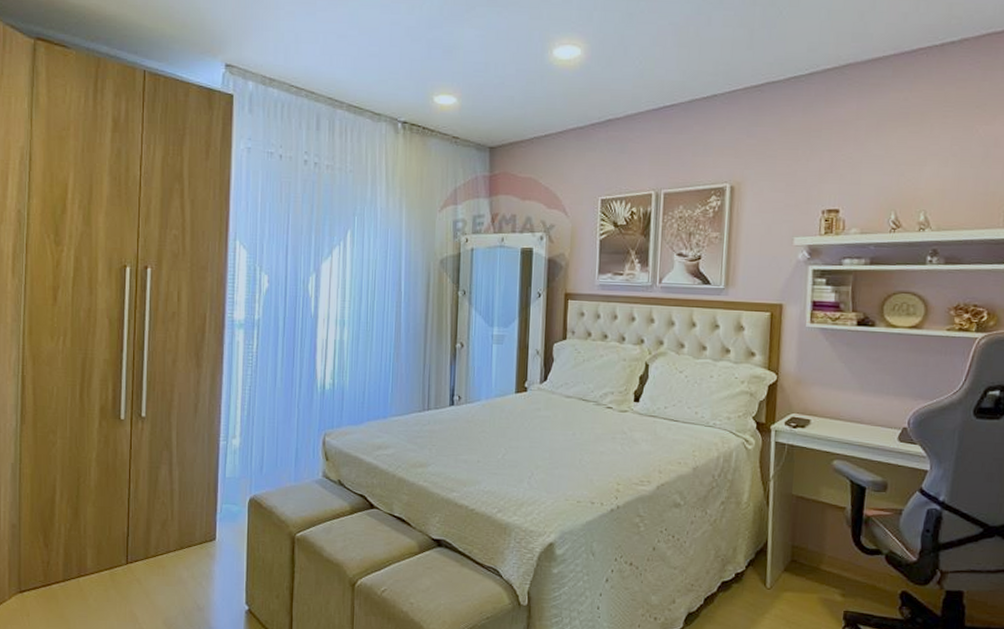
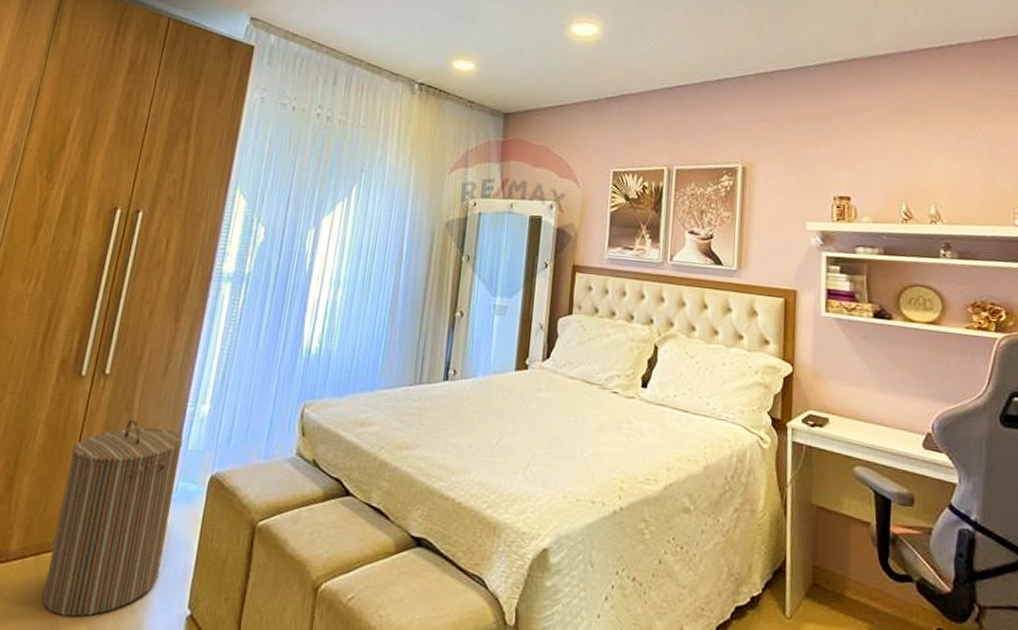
laundry hamper: none [122,454,221,615] -> present [42,418,184,617]

